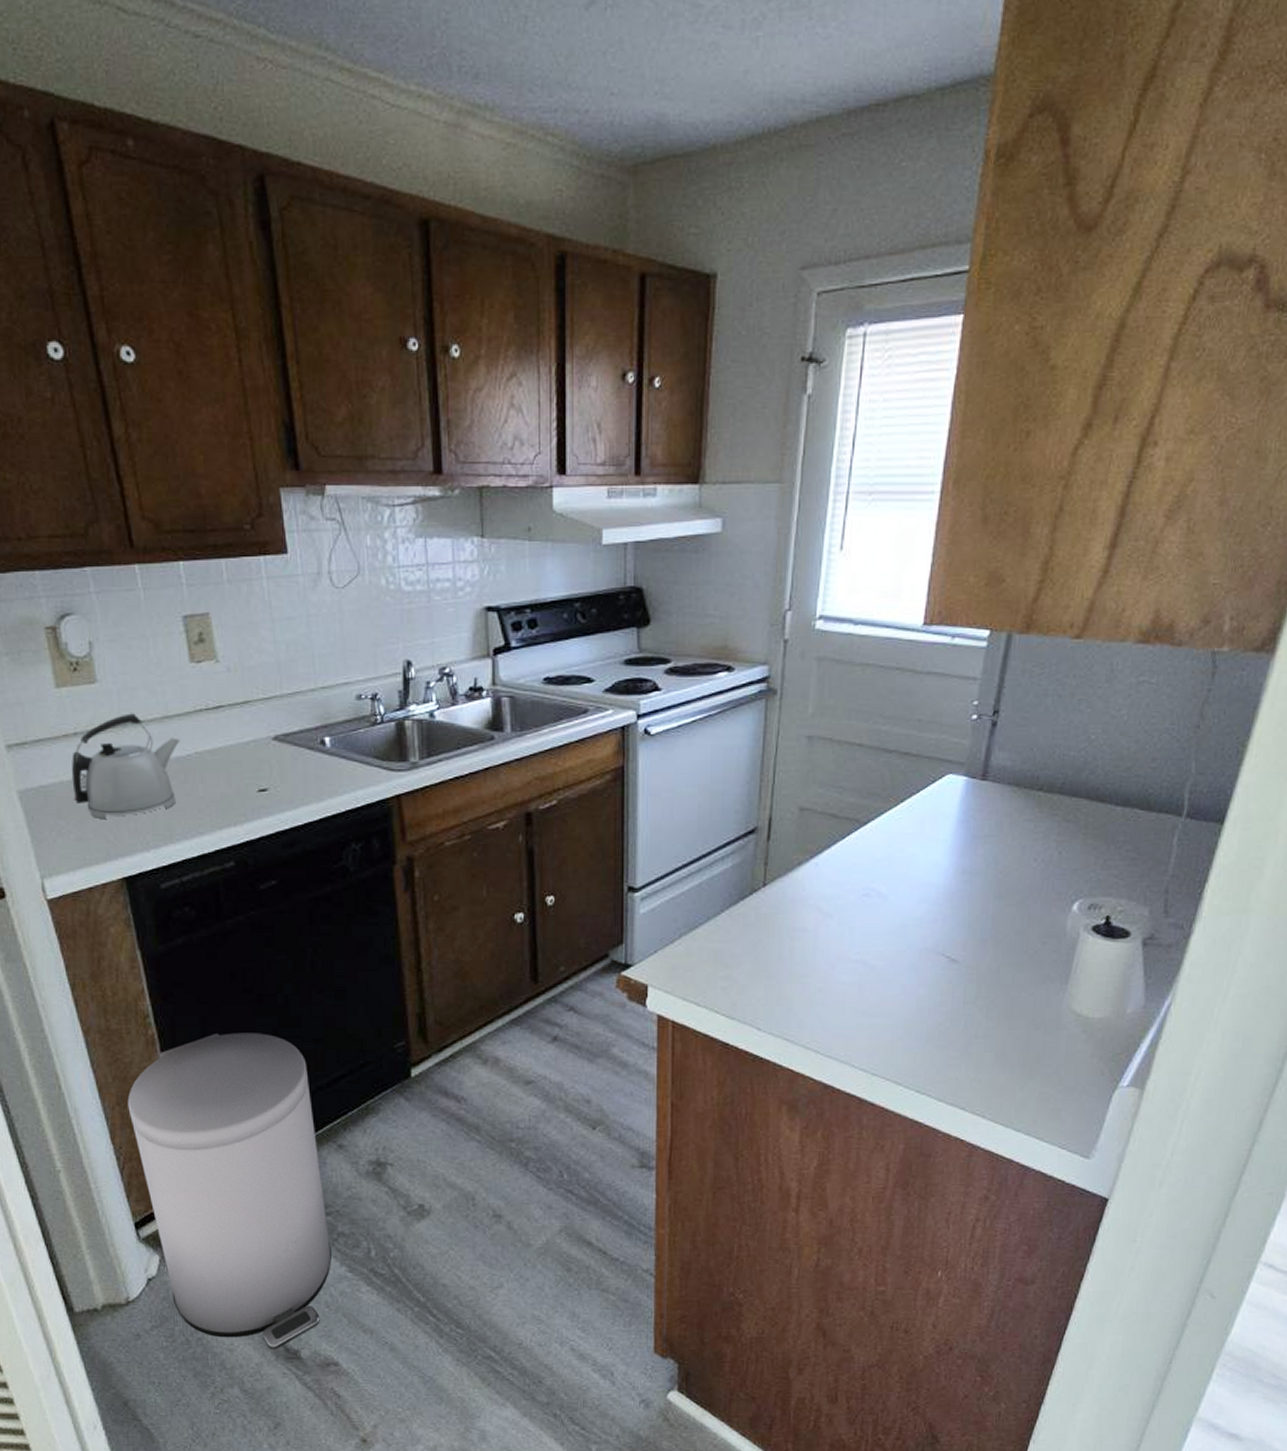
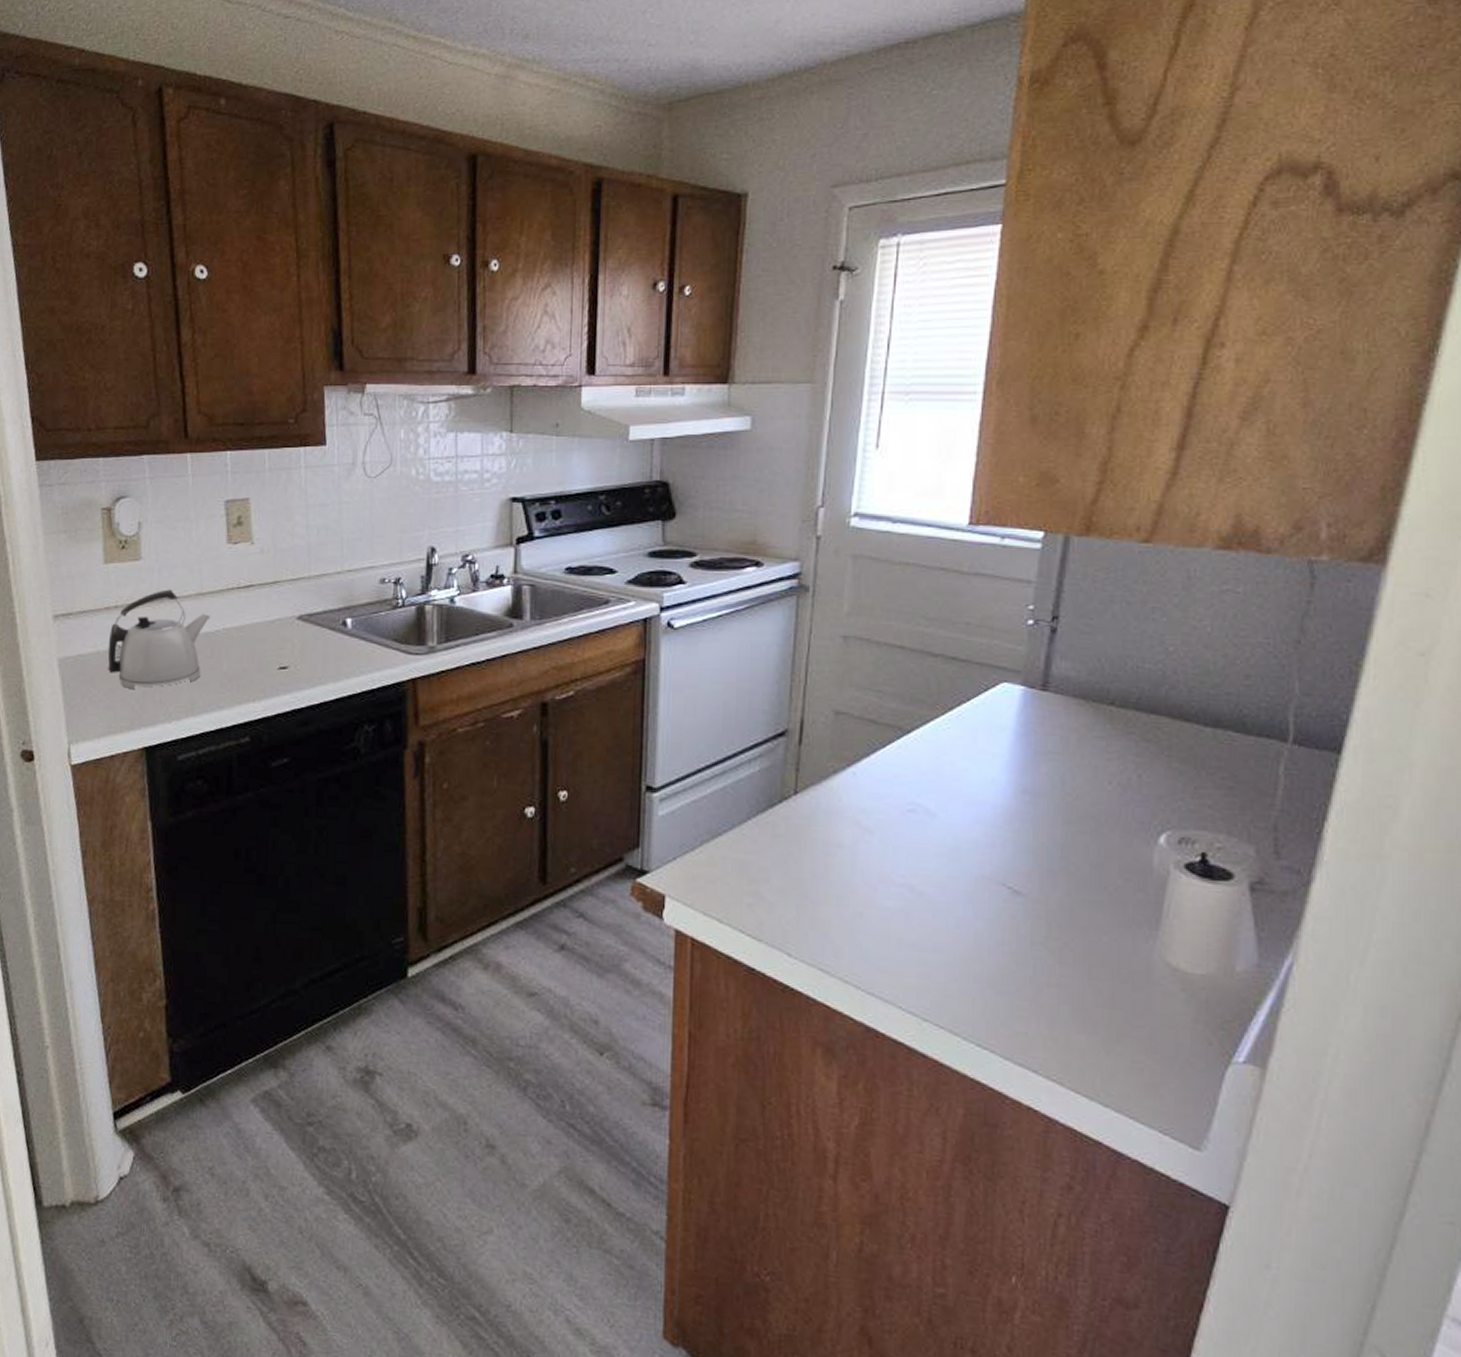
pedal bin: present [127,1033,332,1350] -> none [121,913,310,1278]

